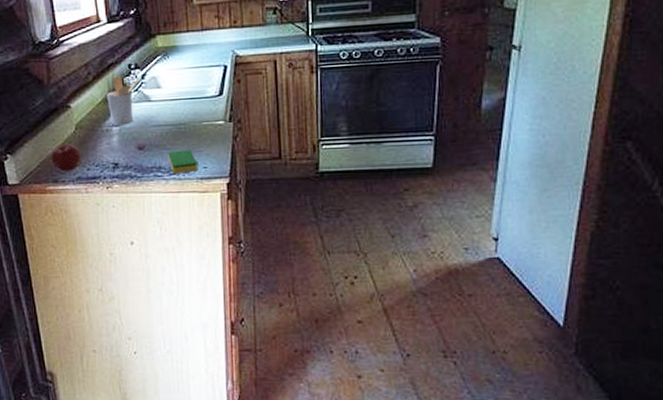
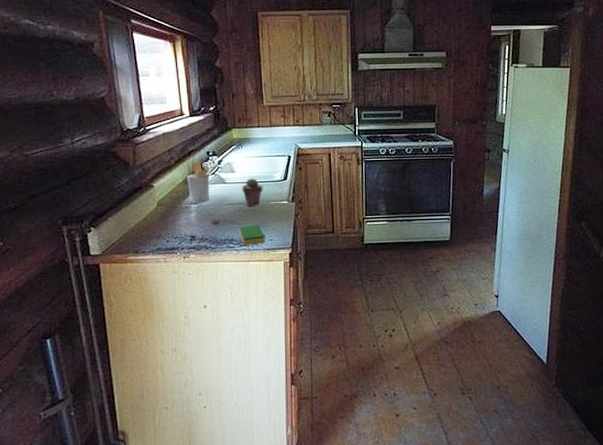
apple: present [51,143,81,171] -> none [133,218,161,243]
potted succulent: none [170,94,195,128] -> present [242,178,263,206]

